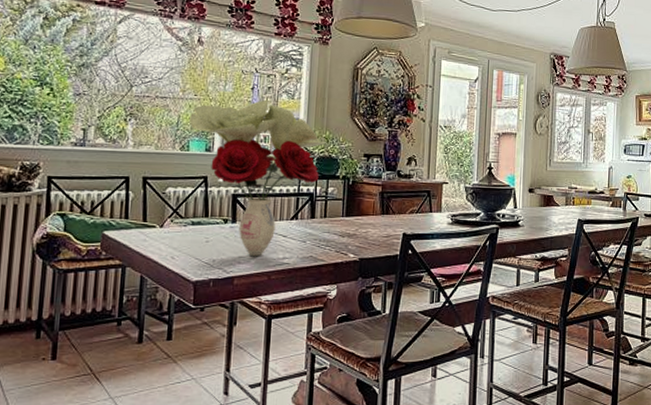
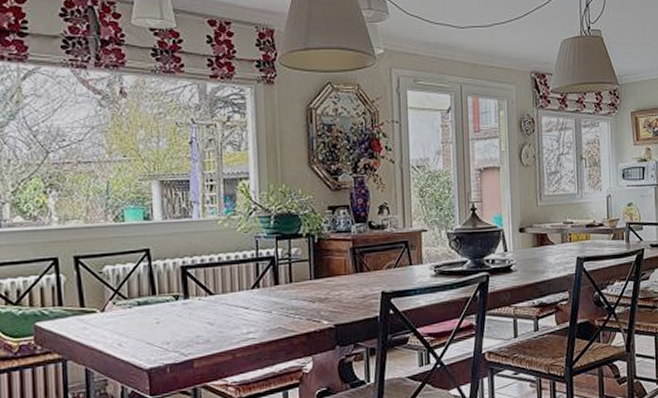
flower bouquet: present [189,99,326,257] -> none [121,153,283,335]

